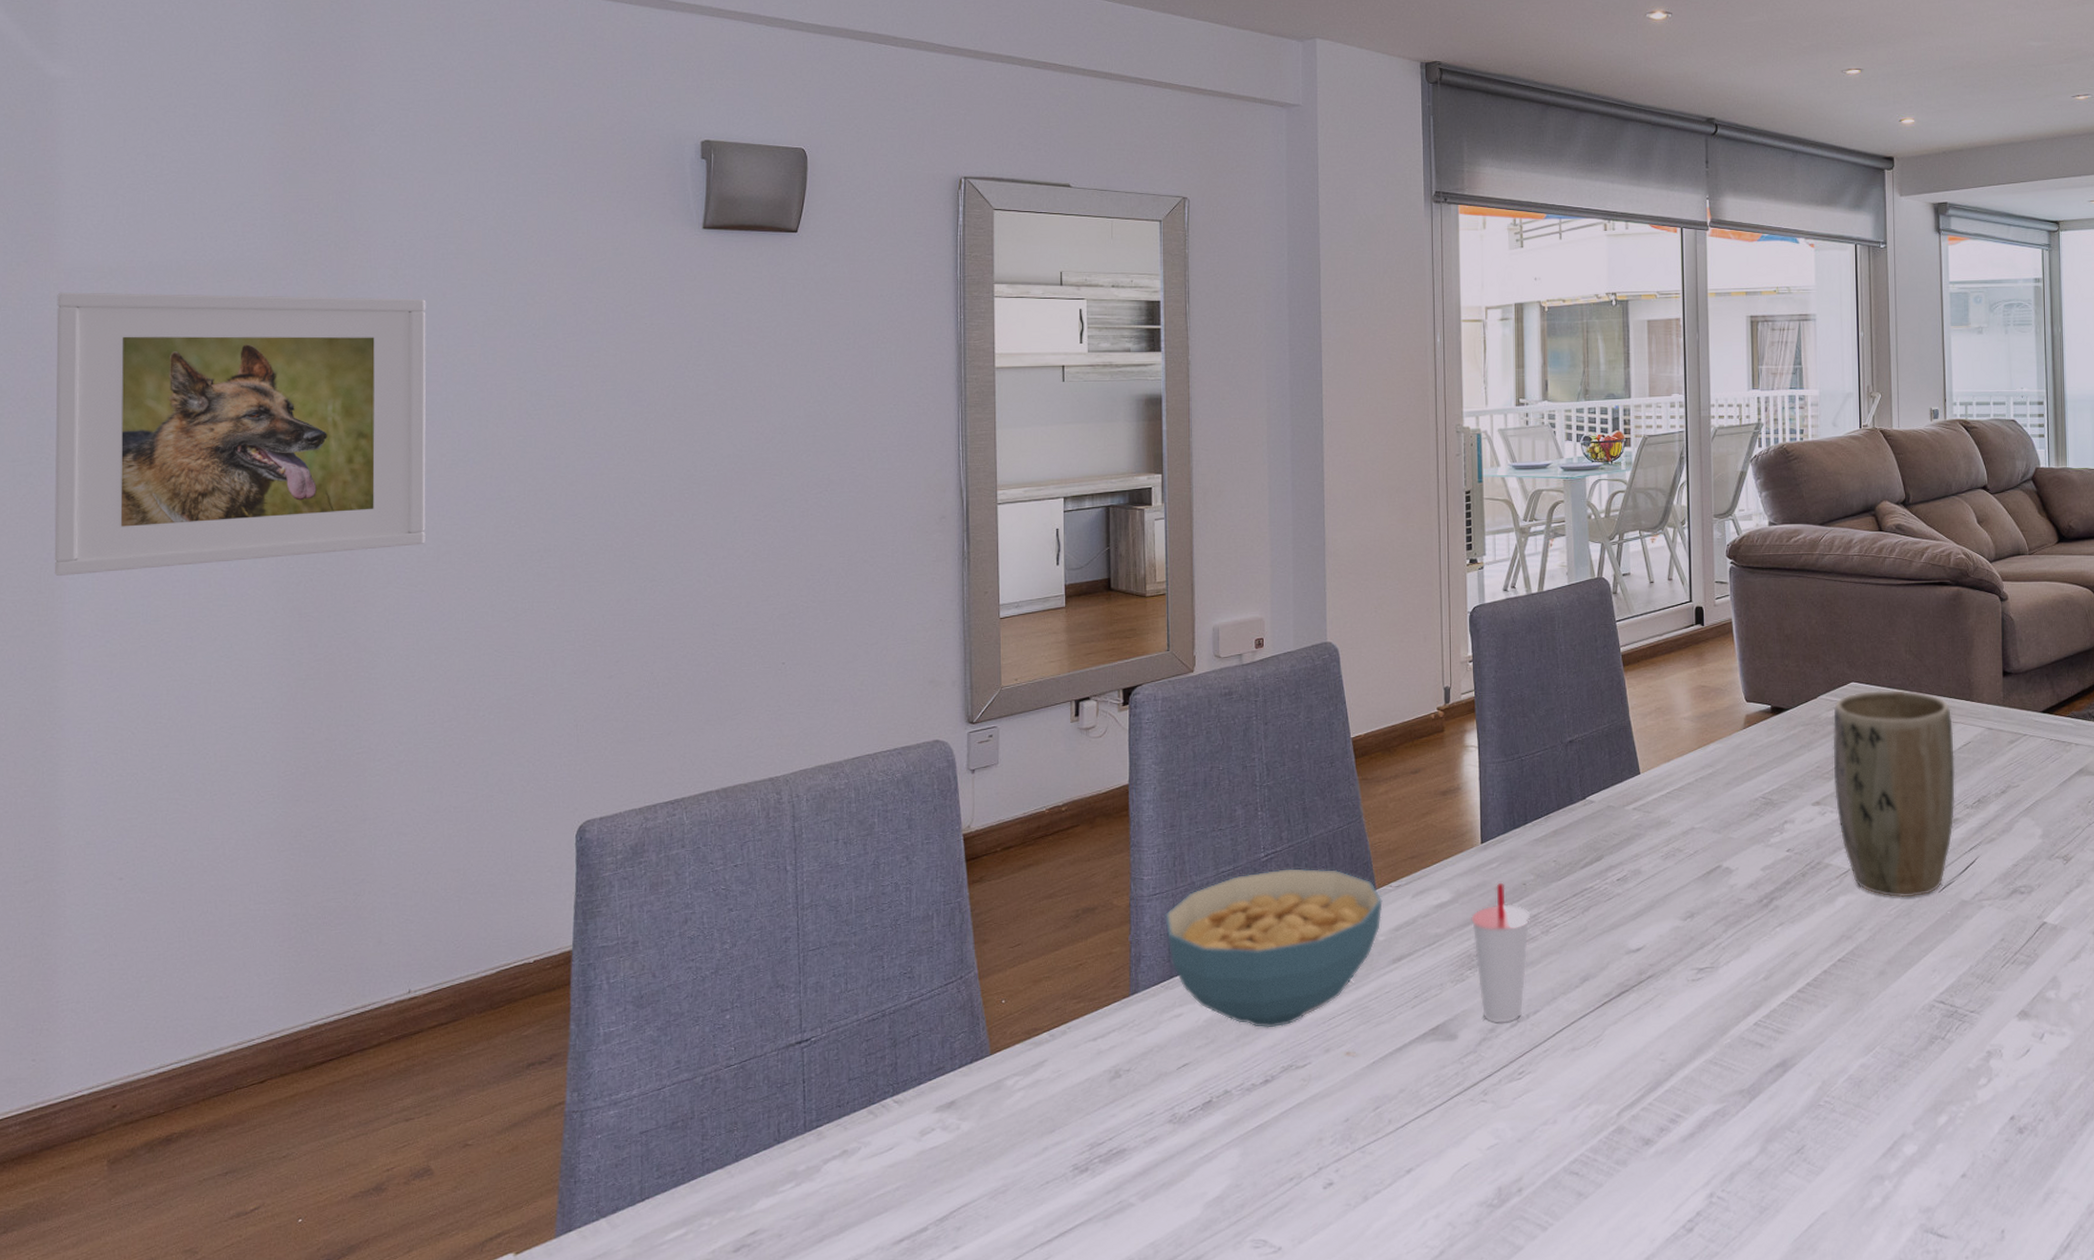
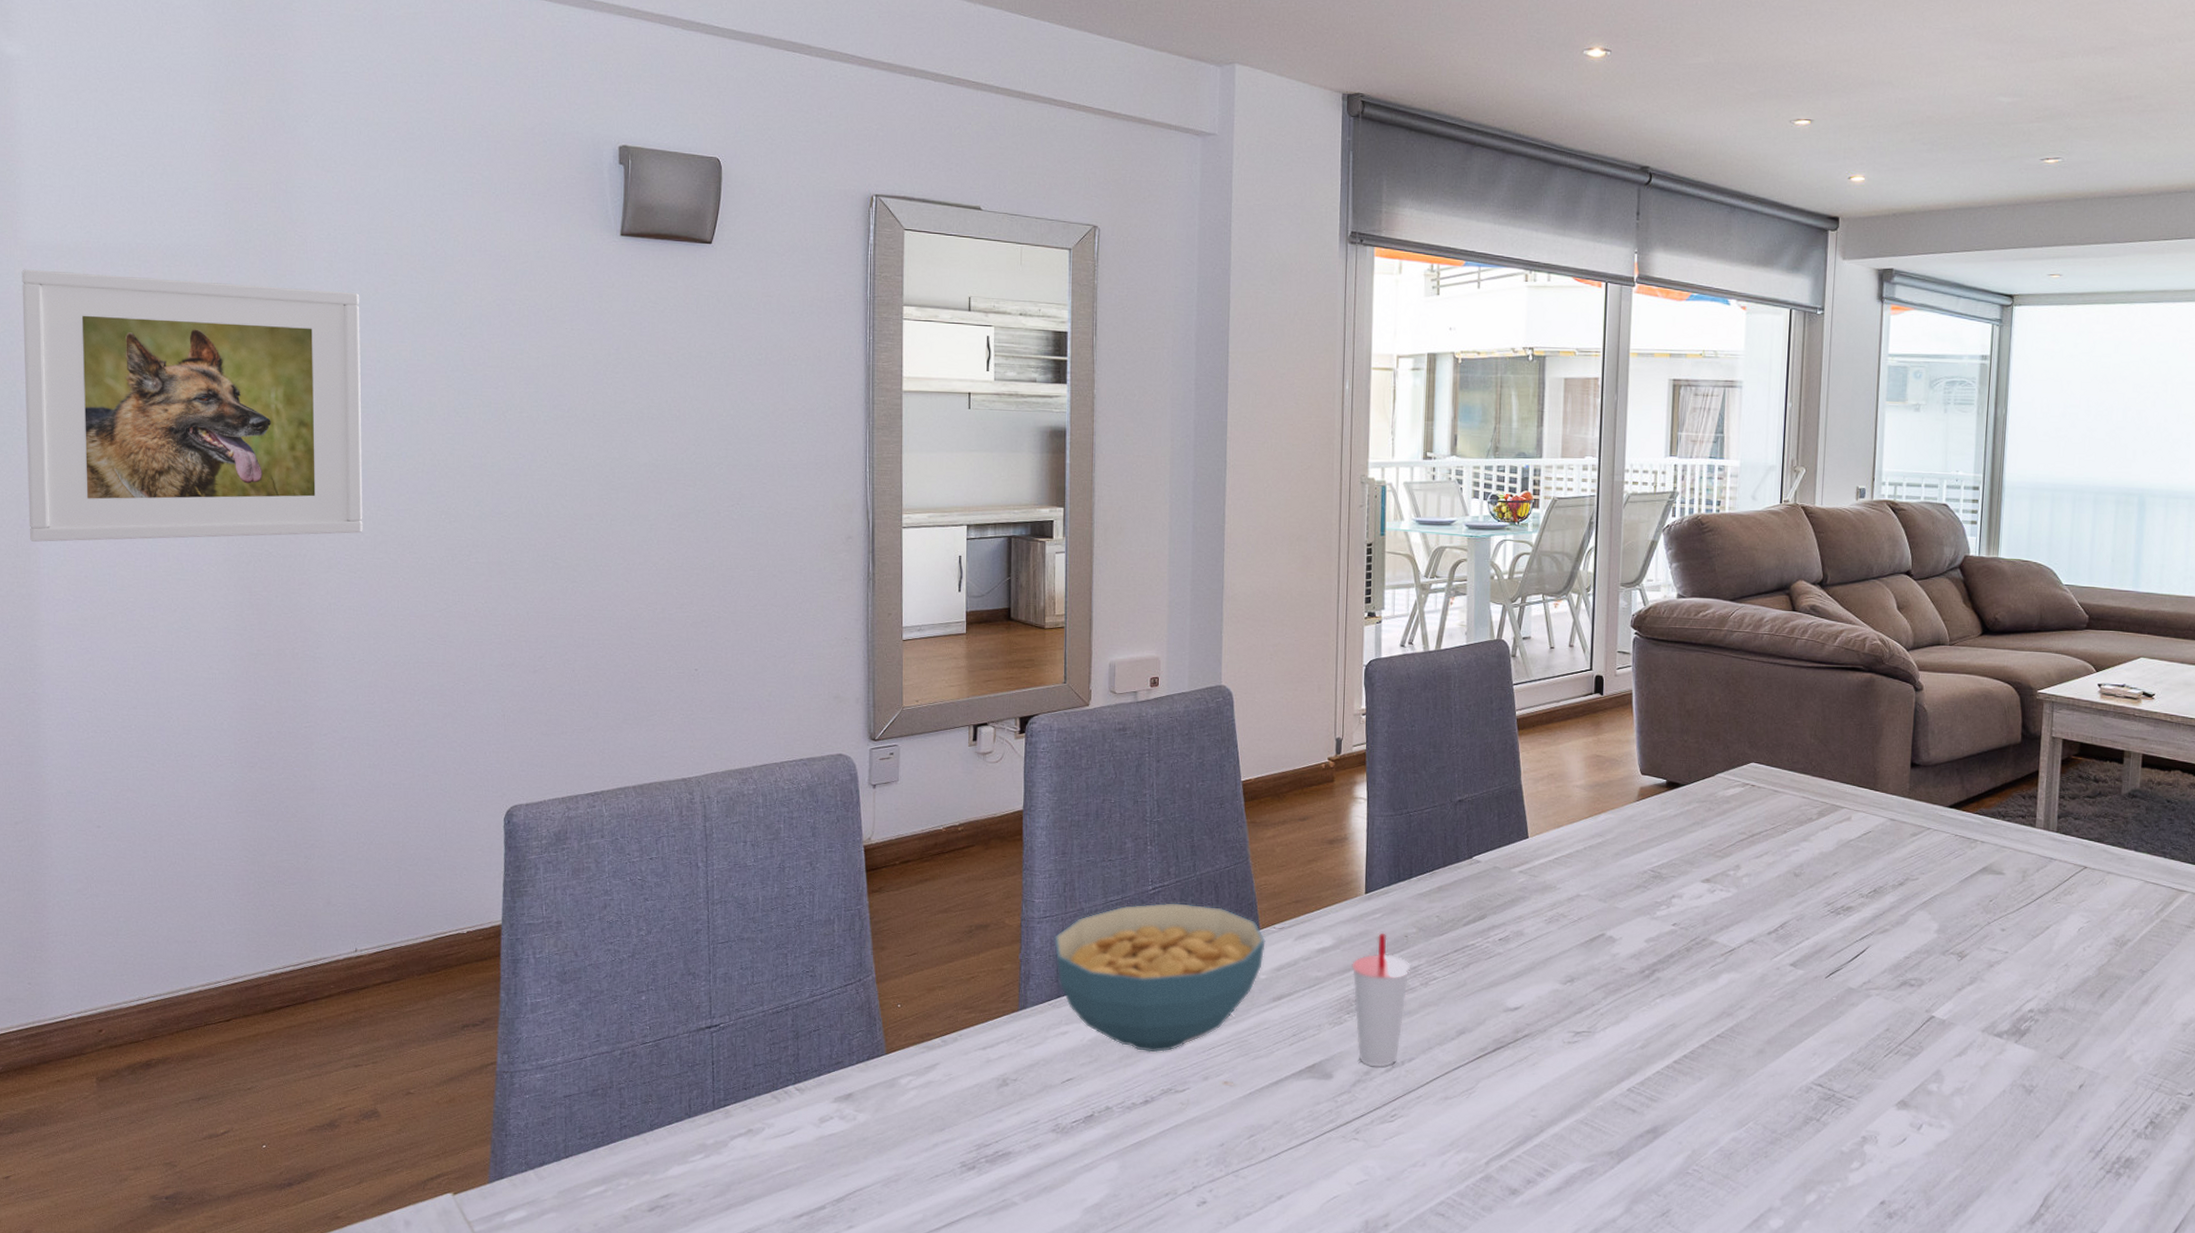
plant pot: present [1833,690,1955,898] -> none [1726,772,1854,981]

